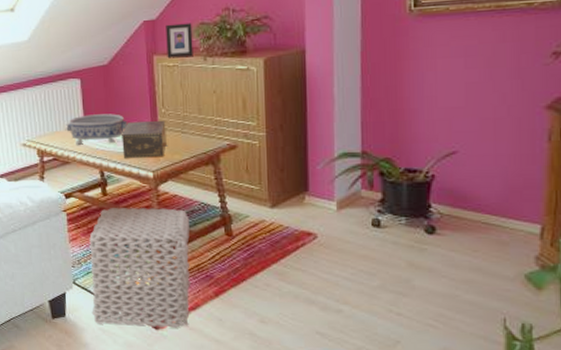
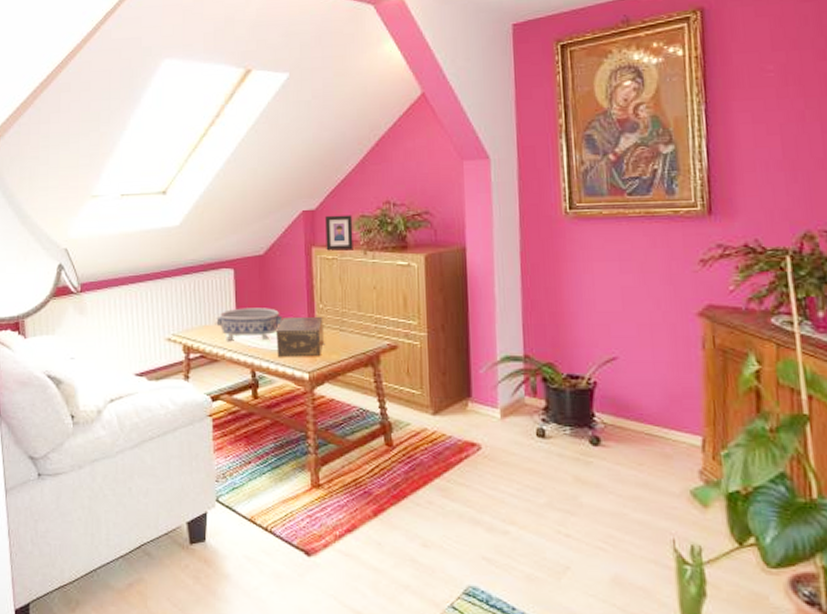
pouf: present [89,208,191,328] -> none [235,413,348,554]

